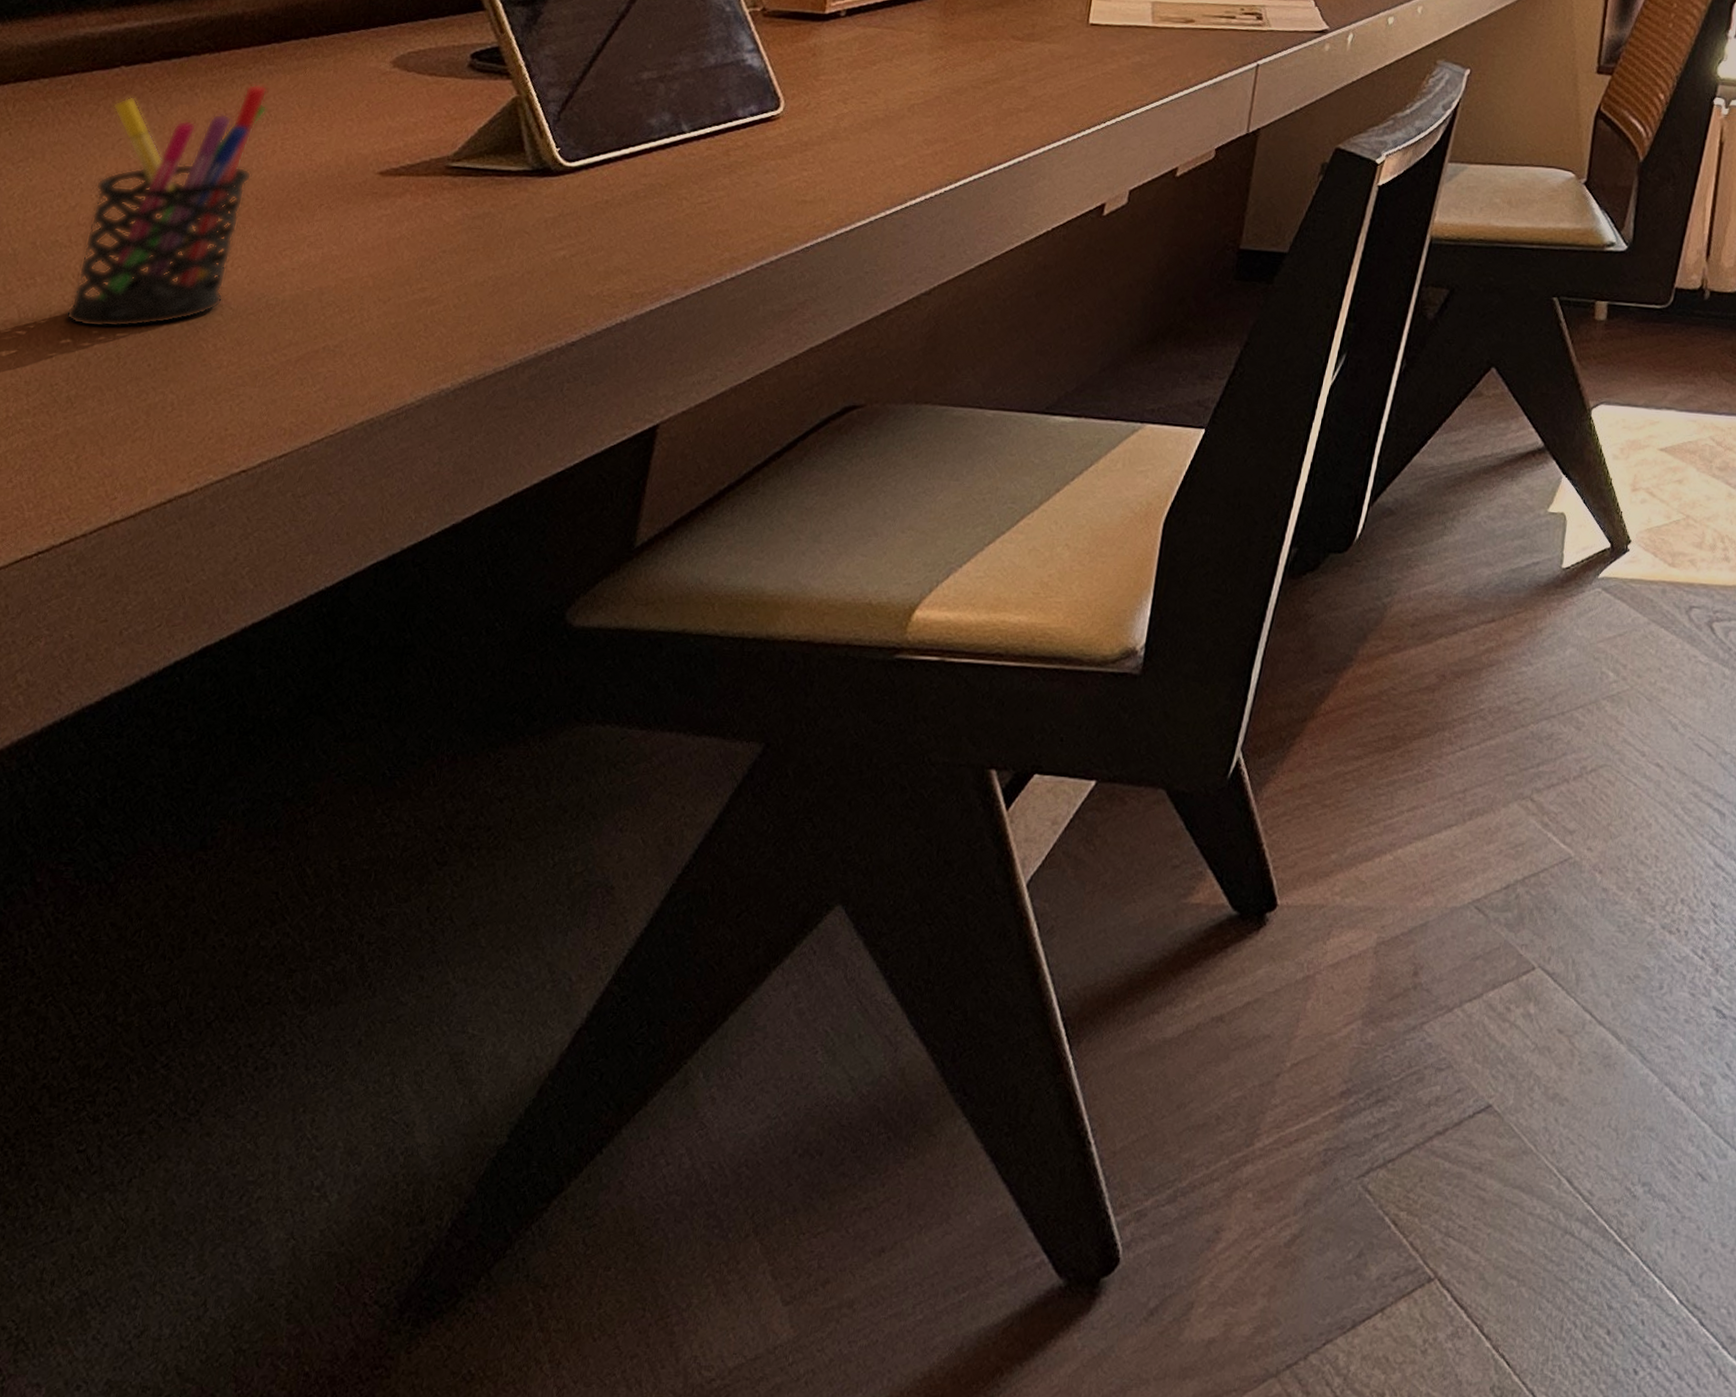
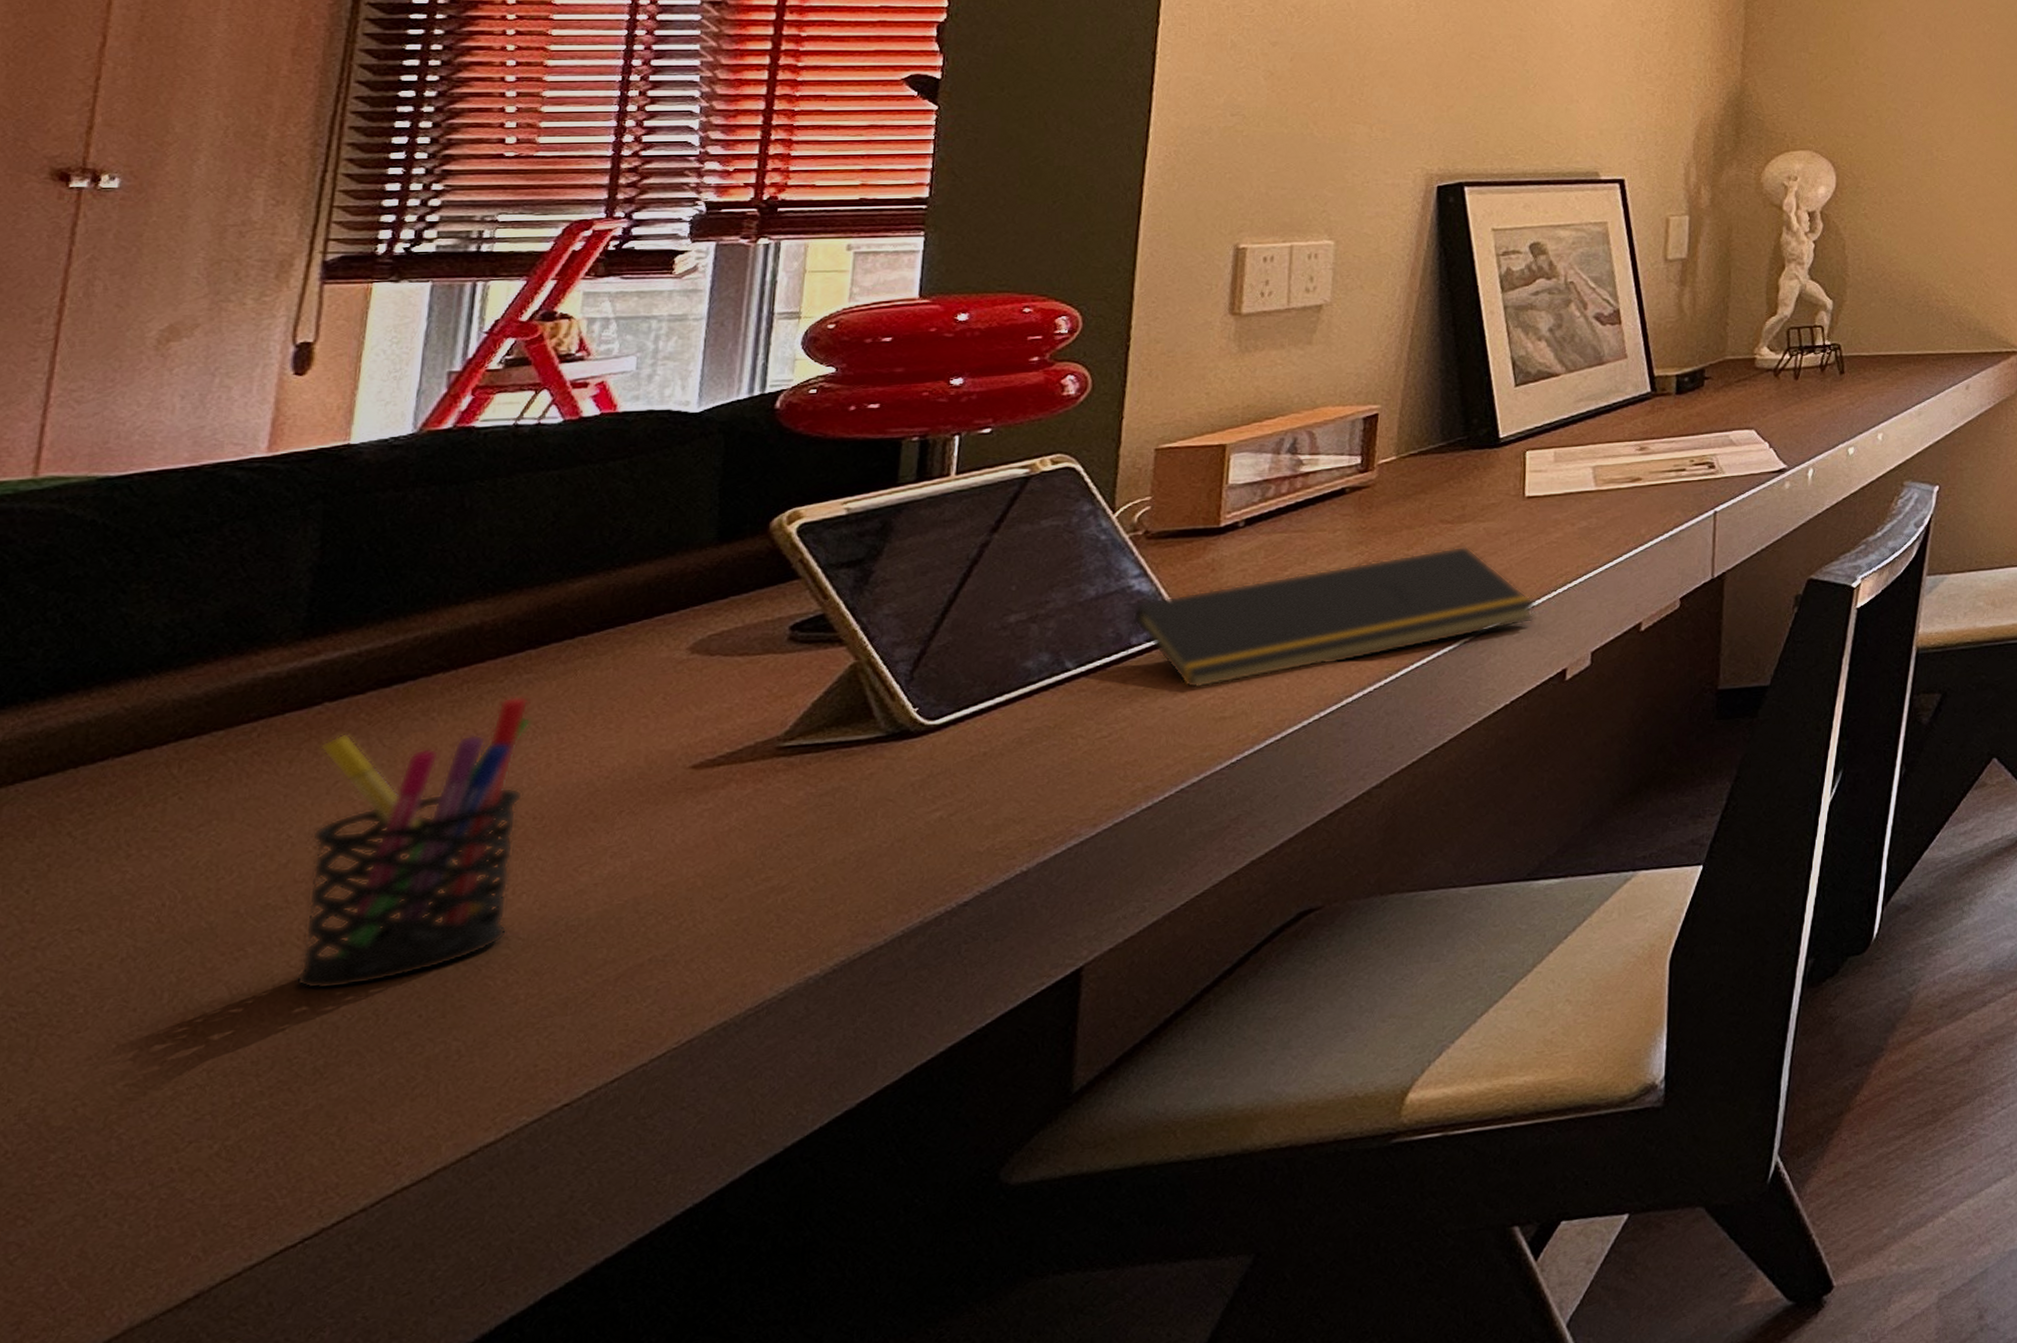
notepad: none [727,64,1086,169] -> present [1121,546,1536,689]

